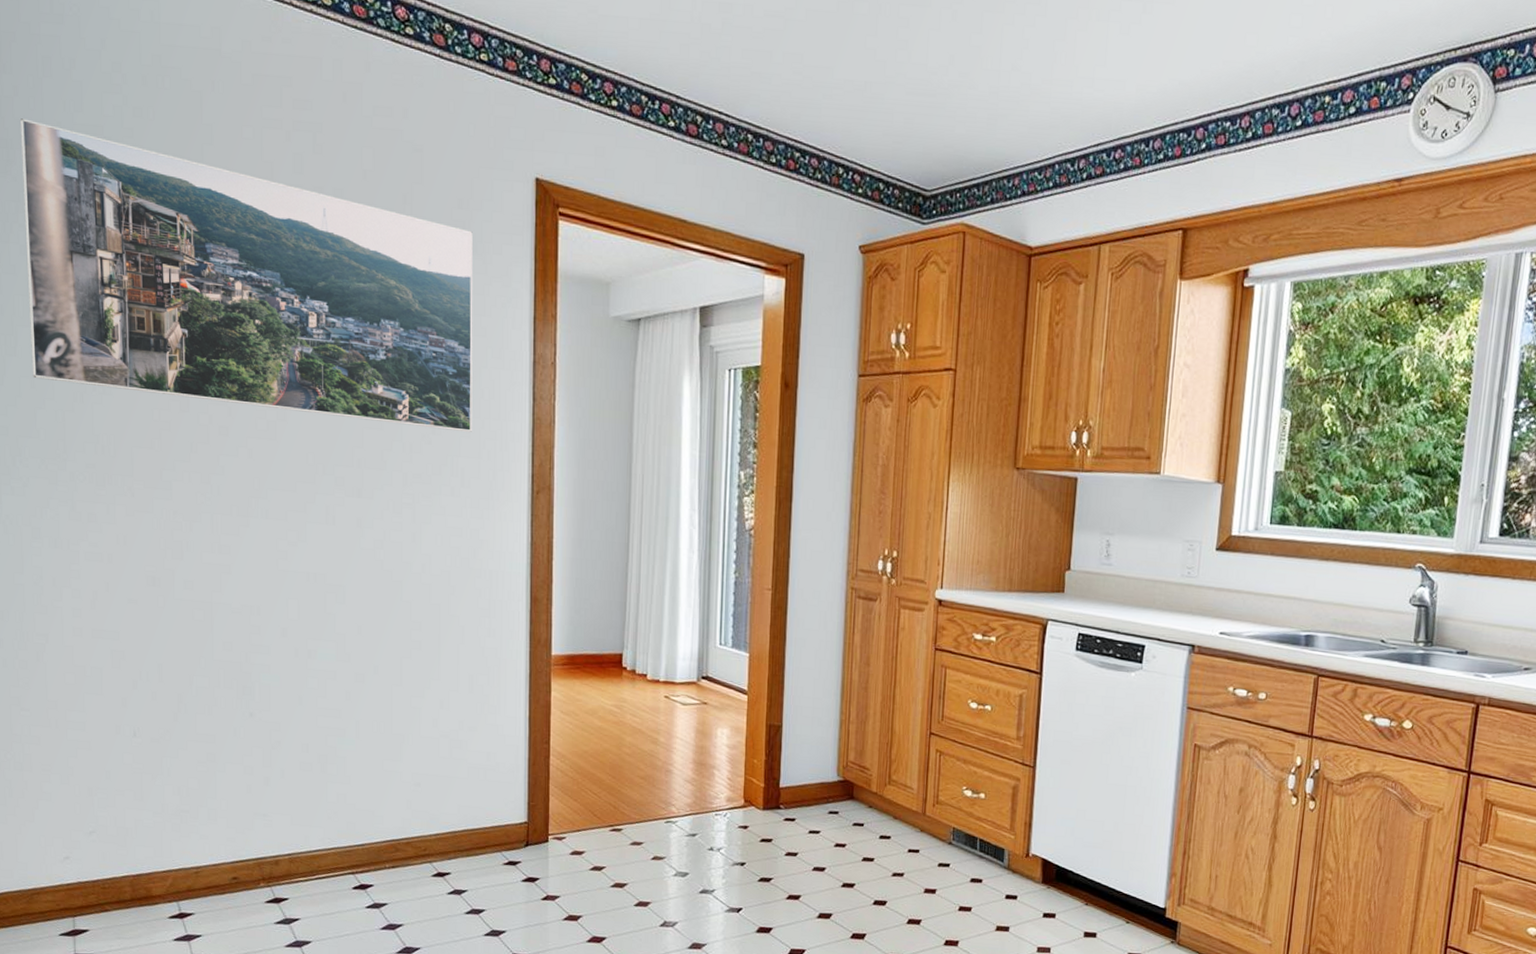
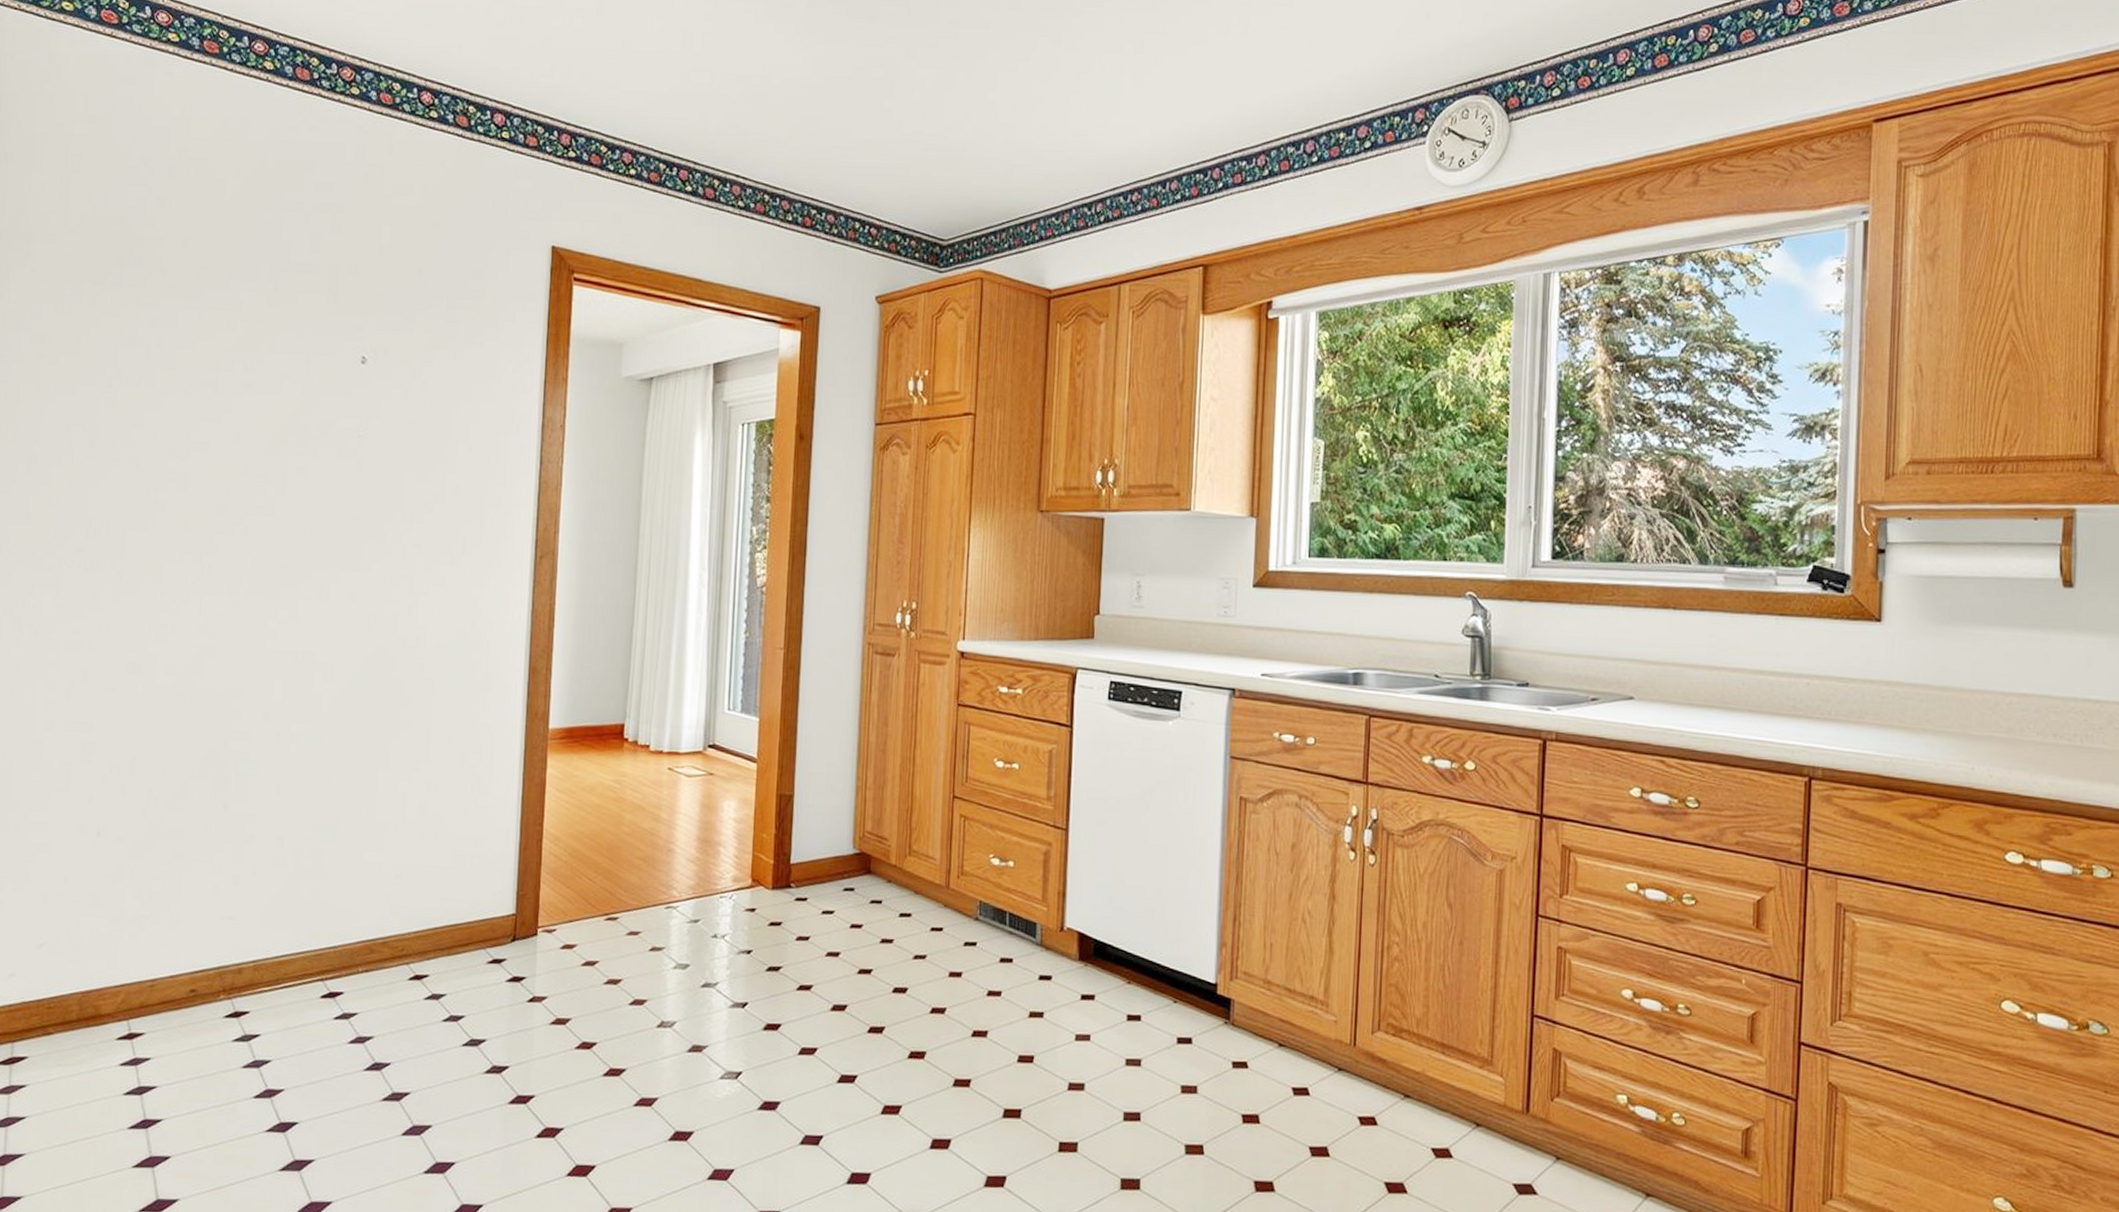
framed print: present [20,118,473,432] -> none [30,213,486,499]

